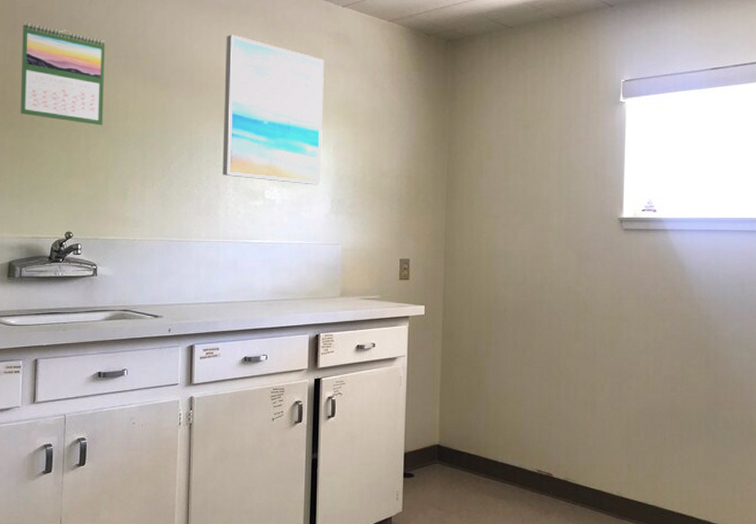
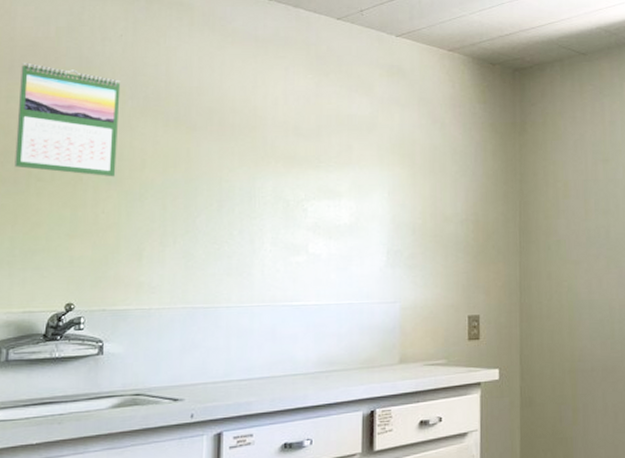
wall art: present [222,34,324,186] -> none [258,69,376,236]

